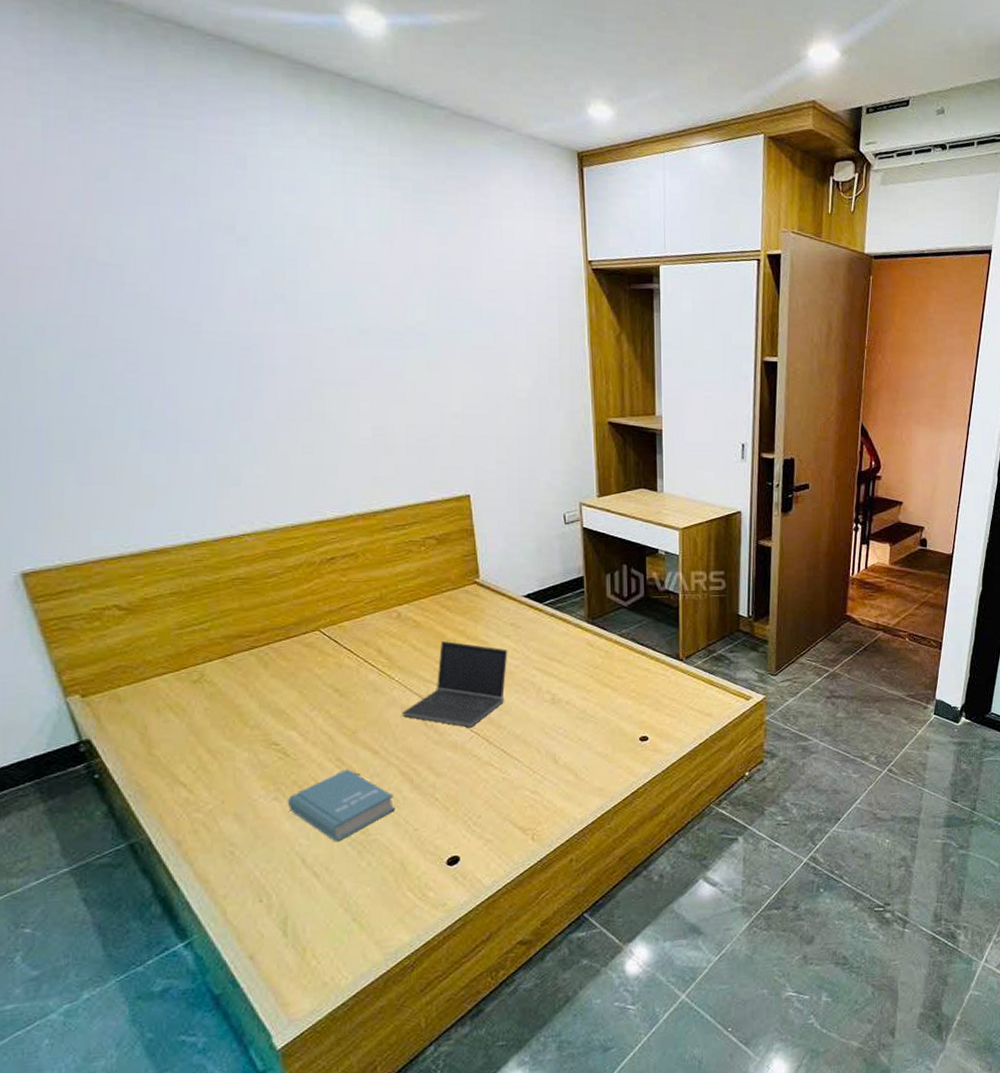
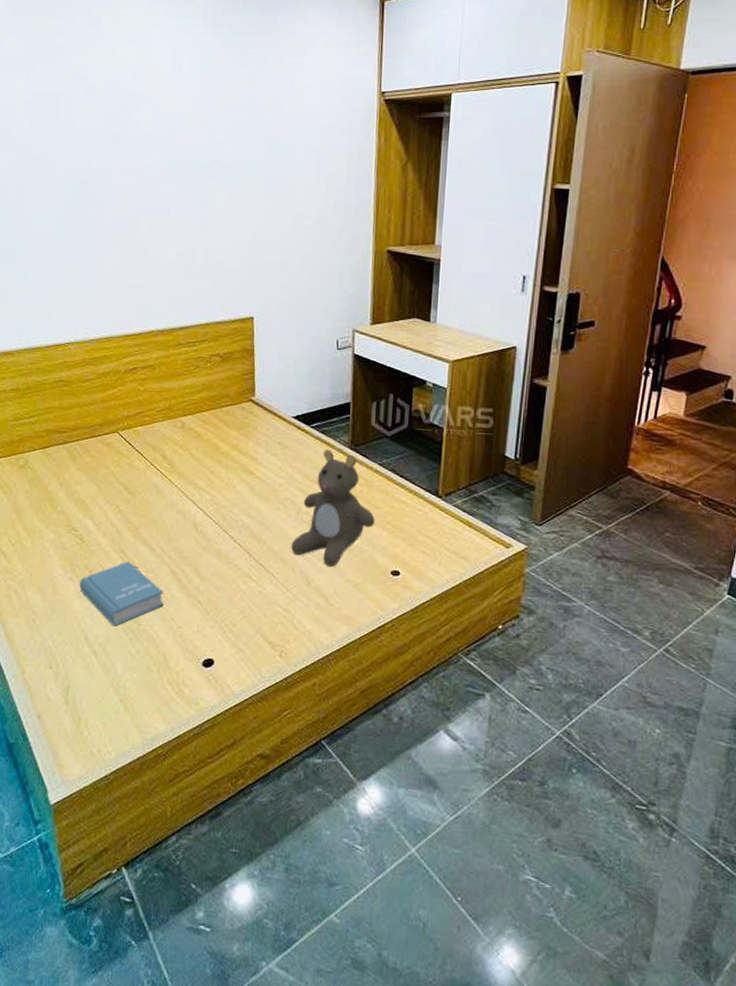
laptop computer: present [402,640,508,727] -> none [177,452,274,538]
teddy bear: none [534,625,619,743] -> present [291,449,375,568]

